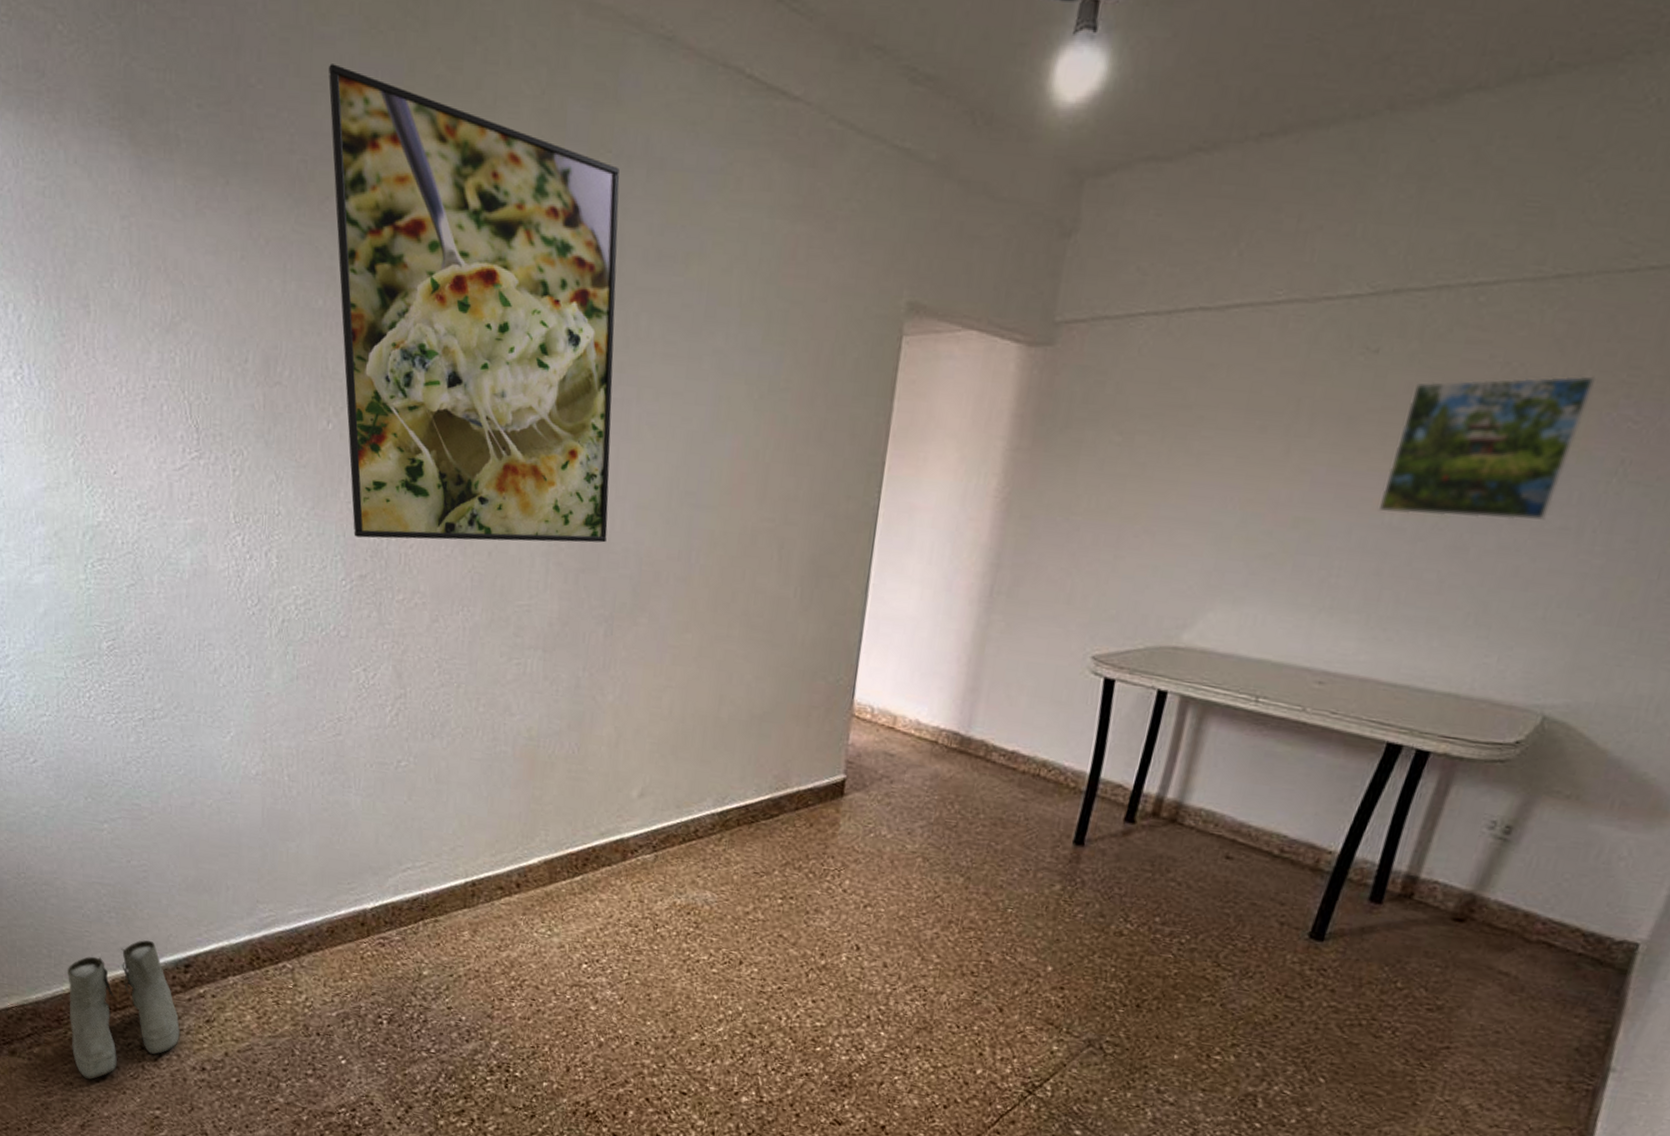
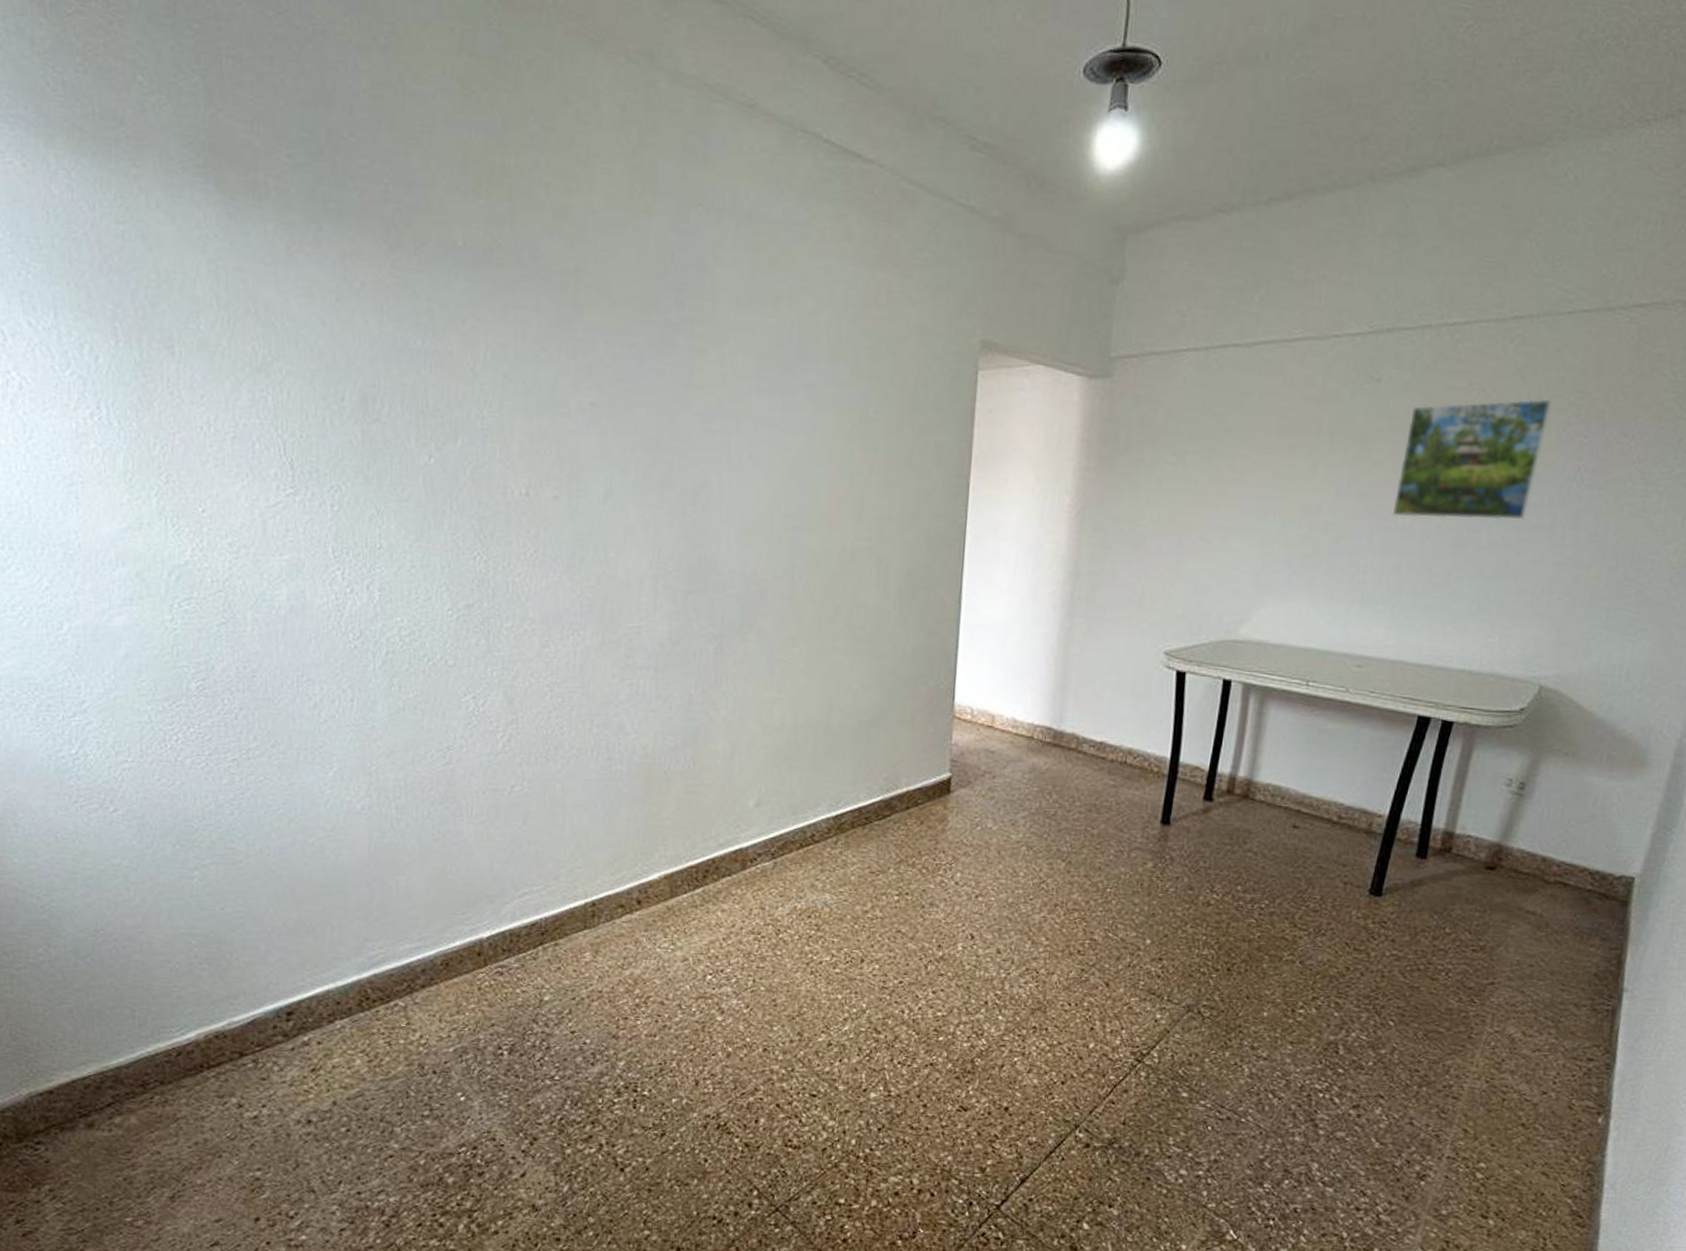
boots: present [67,940,180,1080] -> none [153,990,282,1146]
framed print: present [328,64,620,543] -> none [422,120,714,568]

